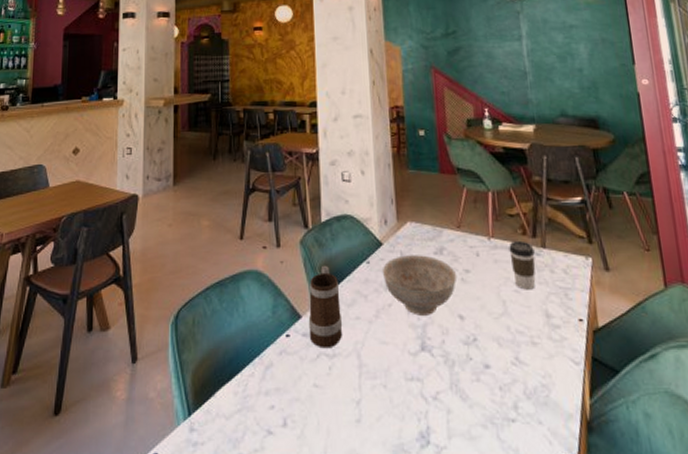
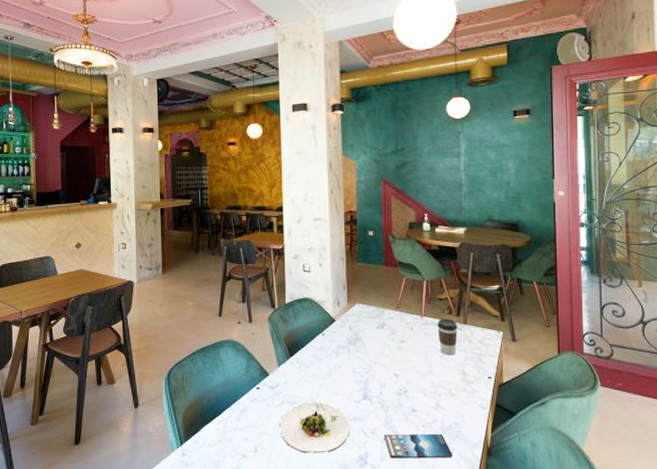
mug: present [308,265,343,349] -> none [274,336,302,398]
salad plate: none [315,355,406,428] -> present [279,402,350,453]
decorative bowl: present [382,255,457,316] -> none [334,329,395,374]
smartphone: none [449,399,543,436] -> present [383,433,453,459]

